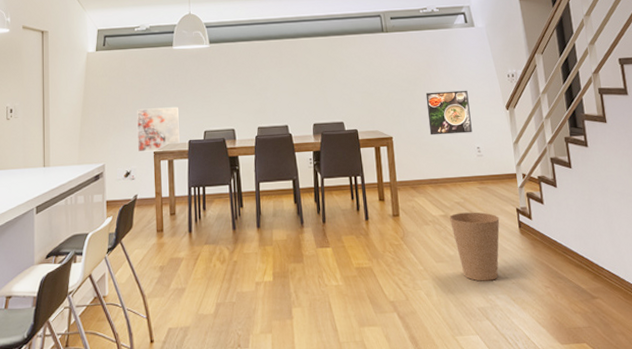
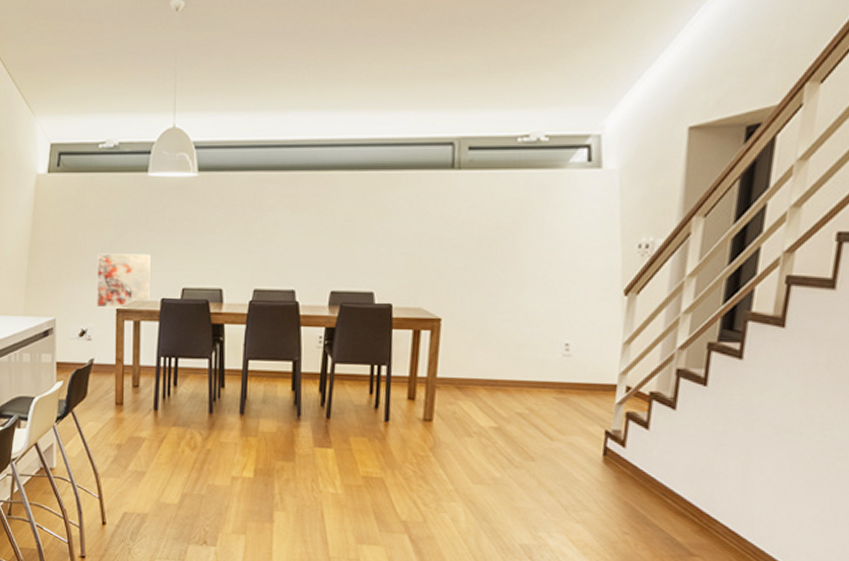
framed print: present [425,90,472,136] -> none [497,261,569,323]
trash bin: present [450,212,500,282] -> none [503,426,577,515]

